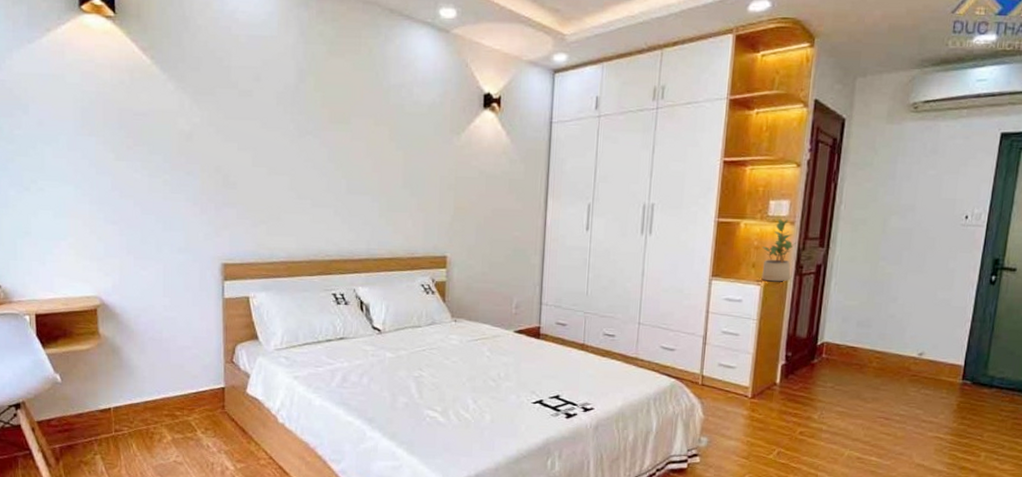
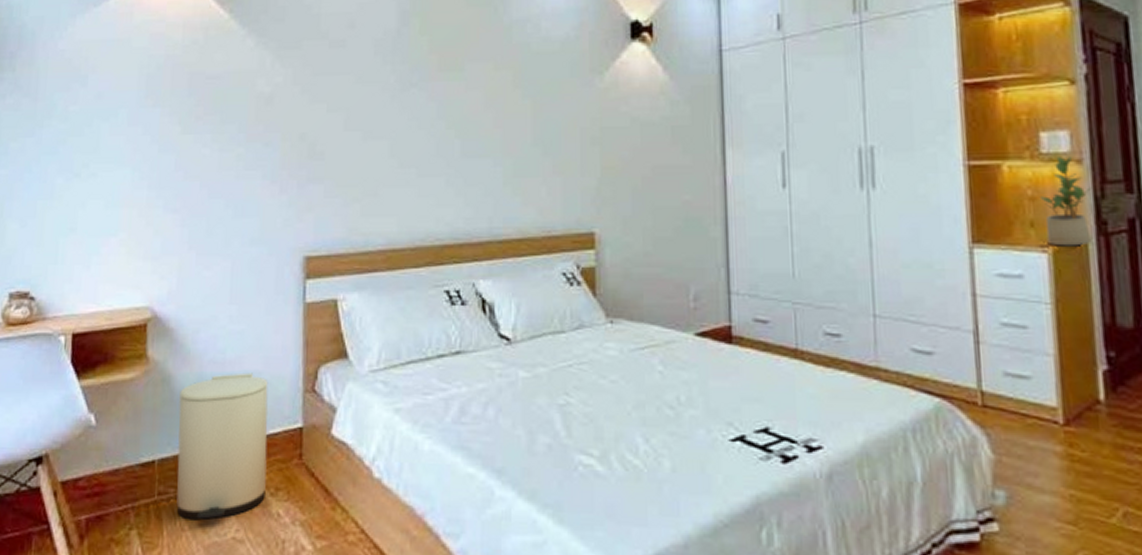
pedal bin: none [127,347,198,449] -> present [176,372,268,521]

